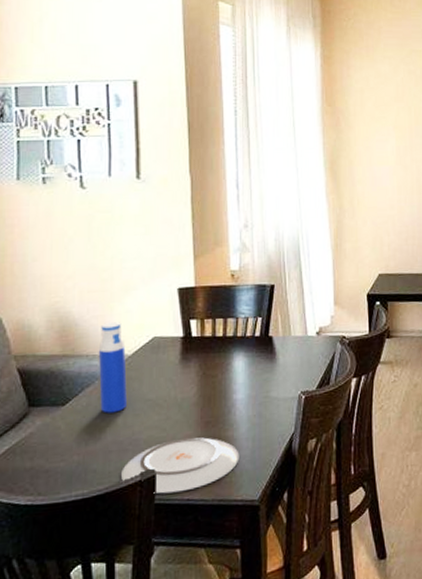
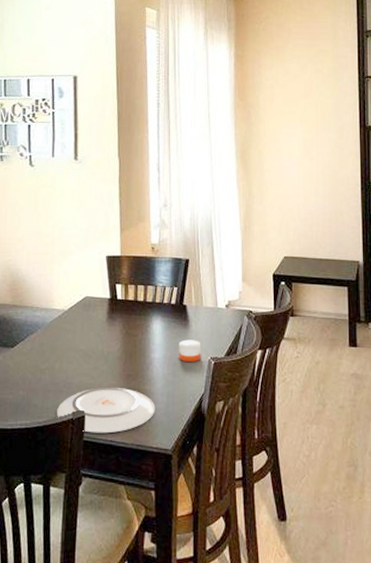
water bottle: present [98,322,127,414] -> none [40,281,63,358]
candle: none [265,374,290,401] -> present [179,339,201,363]

